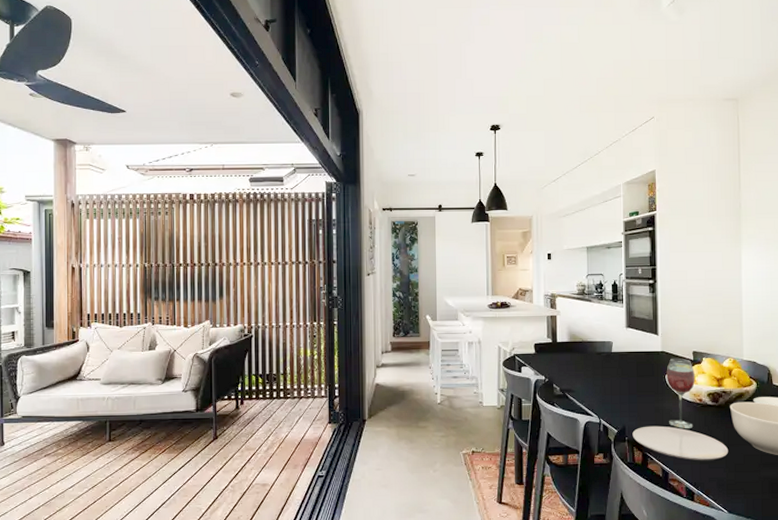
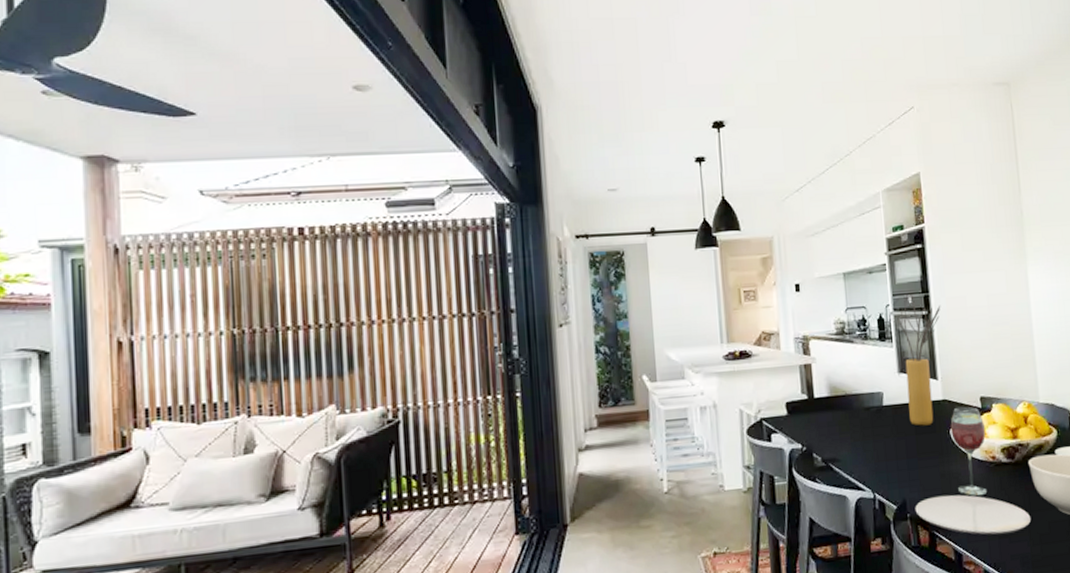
vase: none [628,273,665,370] -> present [897,302,941,426]

